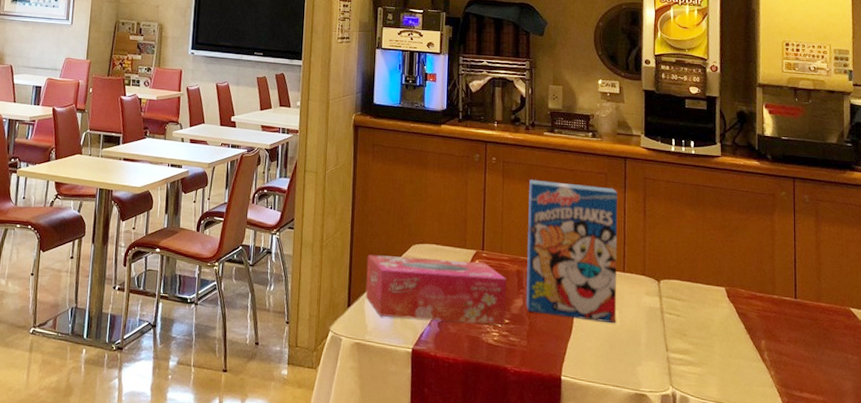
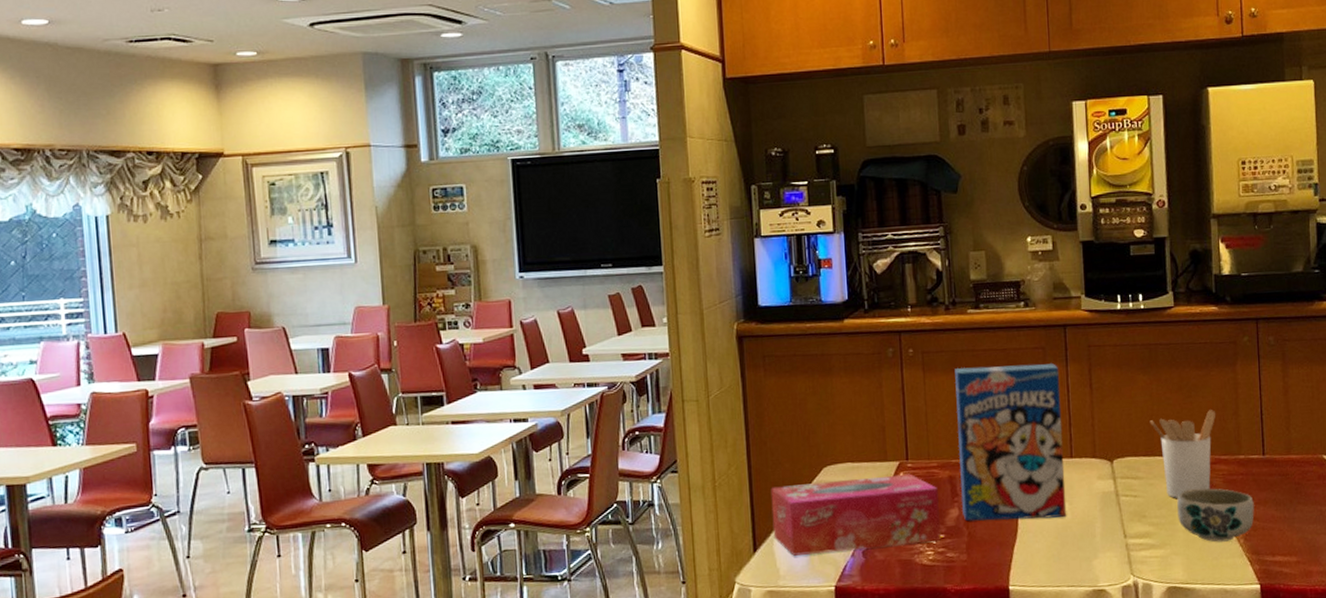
utensil holder: none [694,250,754,324] -> present [1149,410,1216,498]
bowl: none [715,317,785,371] -> present [1177,488,1254,542]

